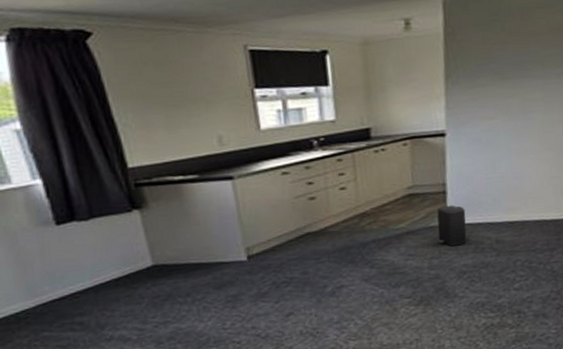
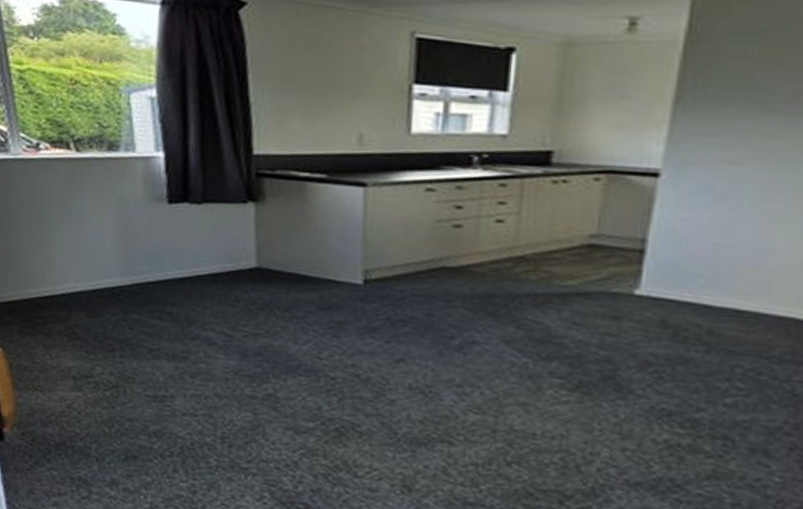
pedal bin: present [437,205,467,247] -> none [620,269,669,327]

